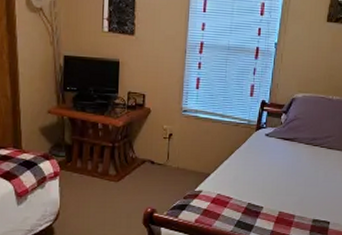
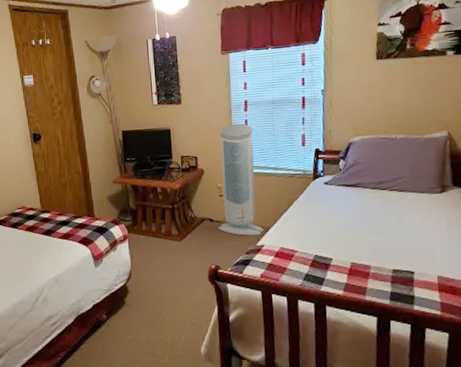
air purifier: none [158,64,206,181] -> present [218,123,264,236]

